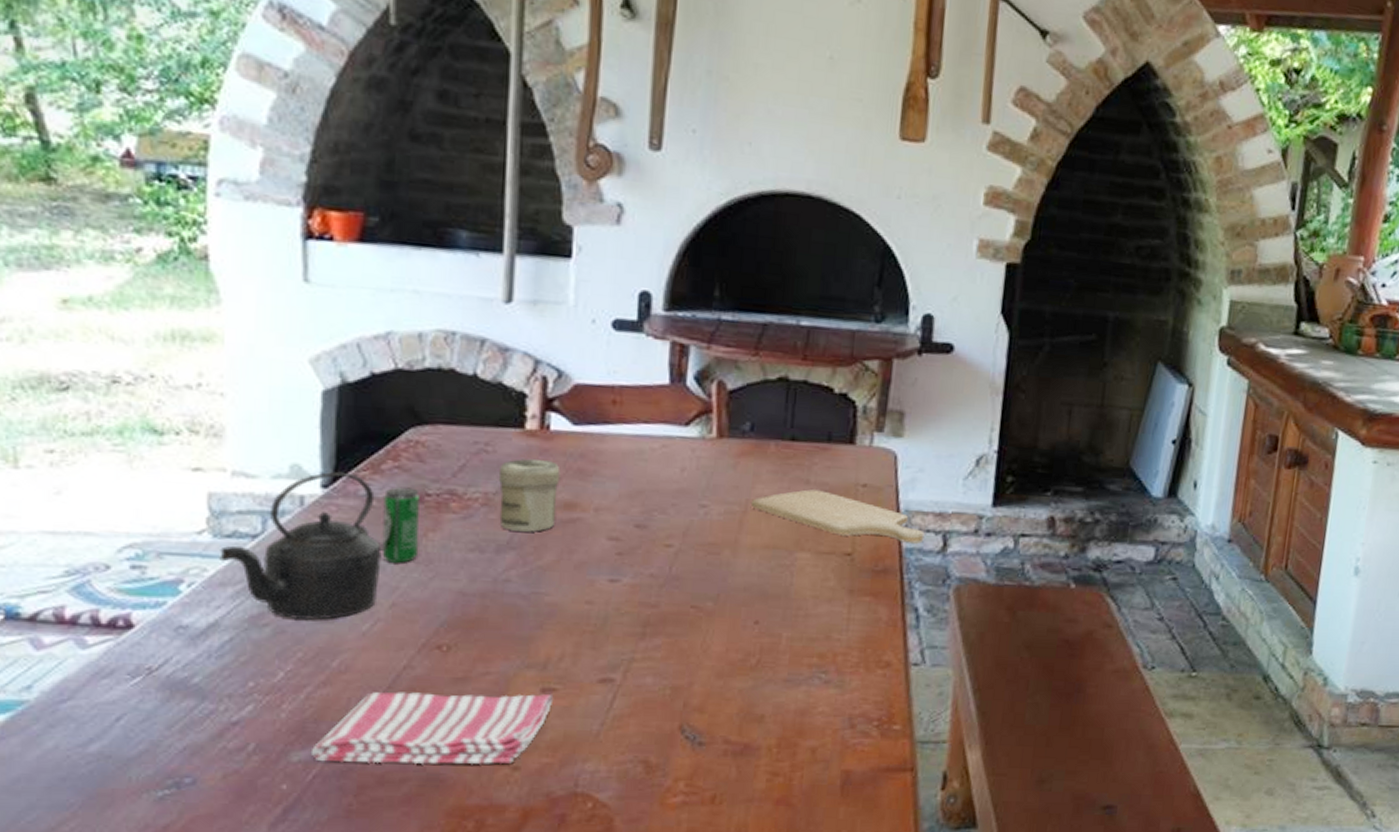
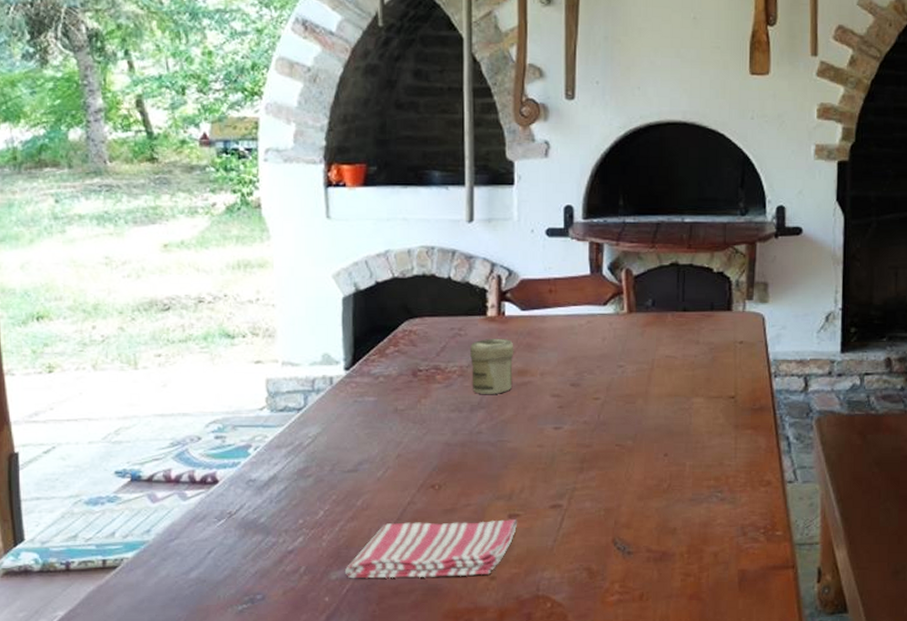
kettle: present [219,471,382,620] -> none [276,357,389,470]
beverage can: present [381,487,420,563] -> none [389,366,415,423]
chopping board: present [750,489,925,545] -> none [655,348,790,387]

